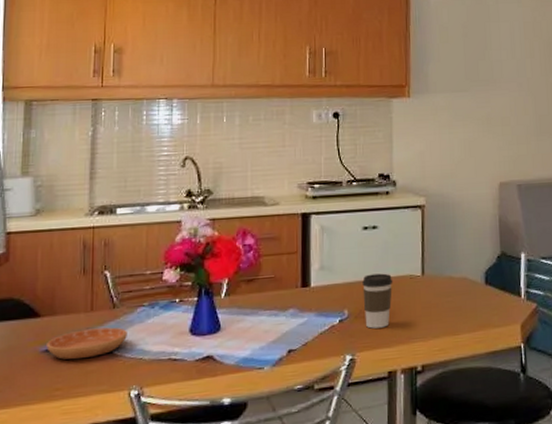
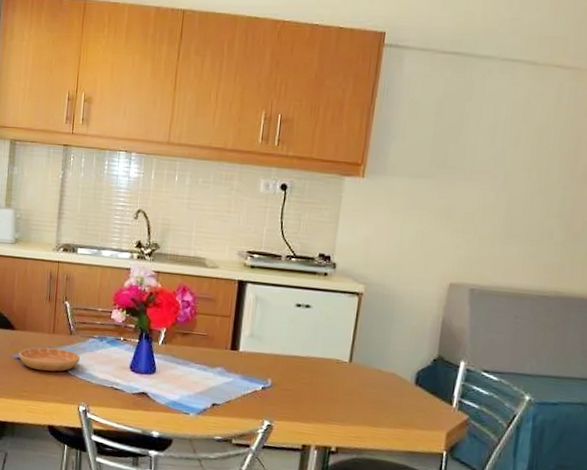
coffee cup: present [362,273,393,329] -> none [286,350,319,404]

